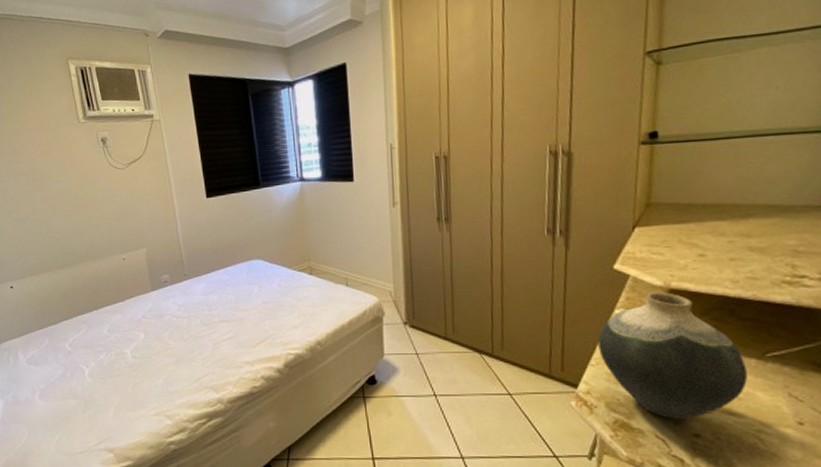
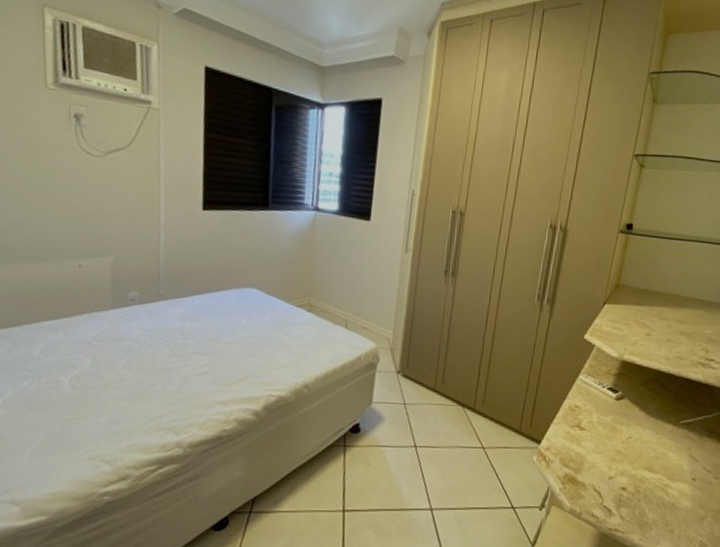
vase: present [598,292,749,419] -> none [562,362,666,475]

